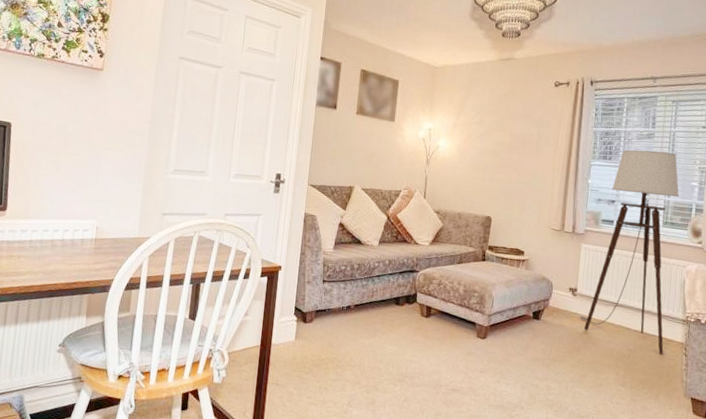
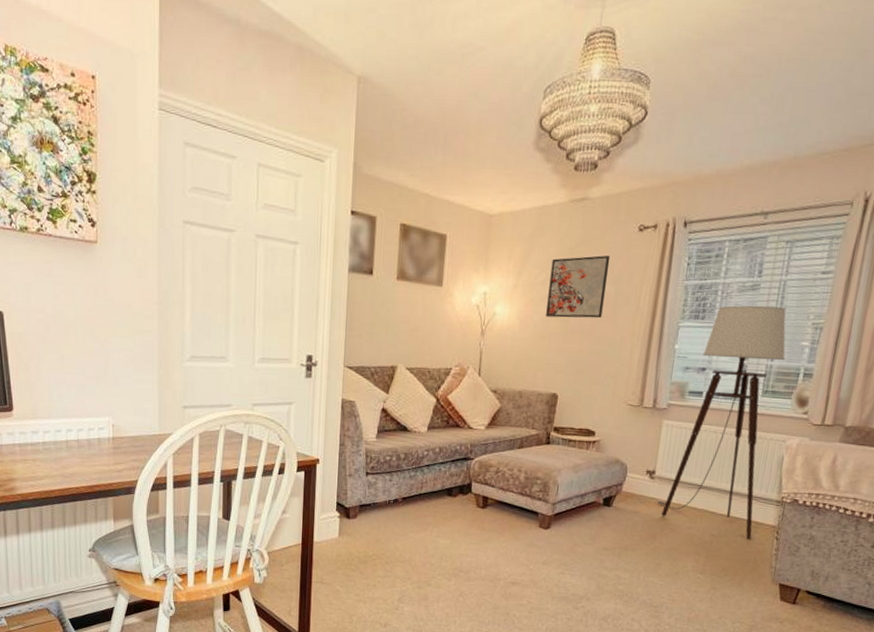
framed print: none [481,103,533,155] -> present [546,255,611,318]

